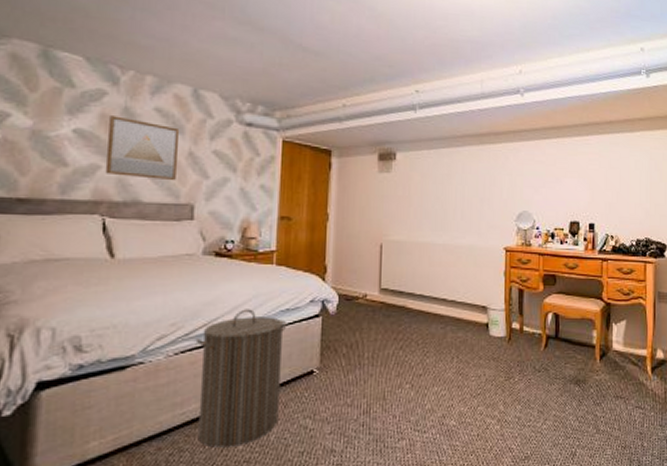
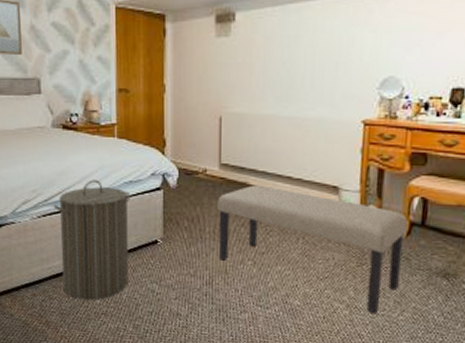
bench: none [376,308,544,426] -> present [217,185,408,315]

